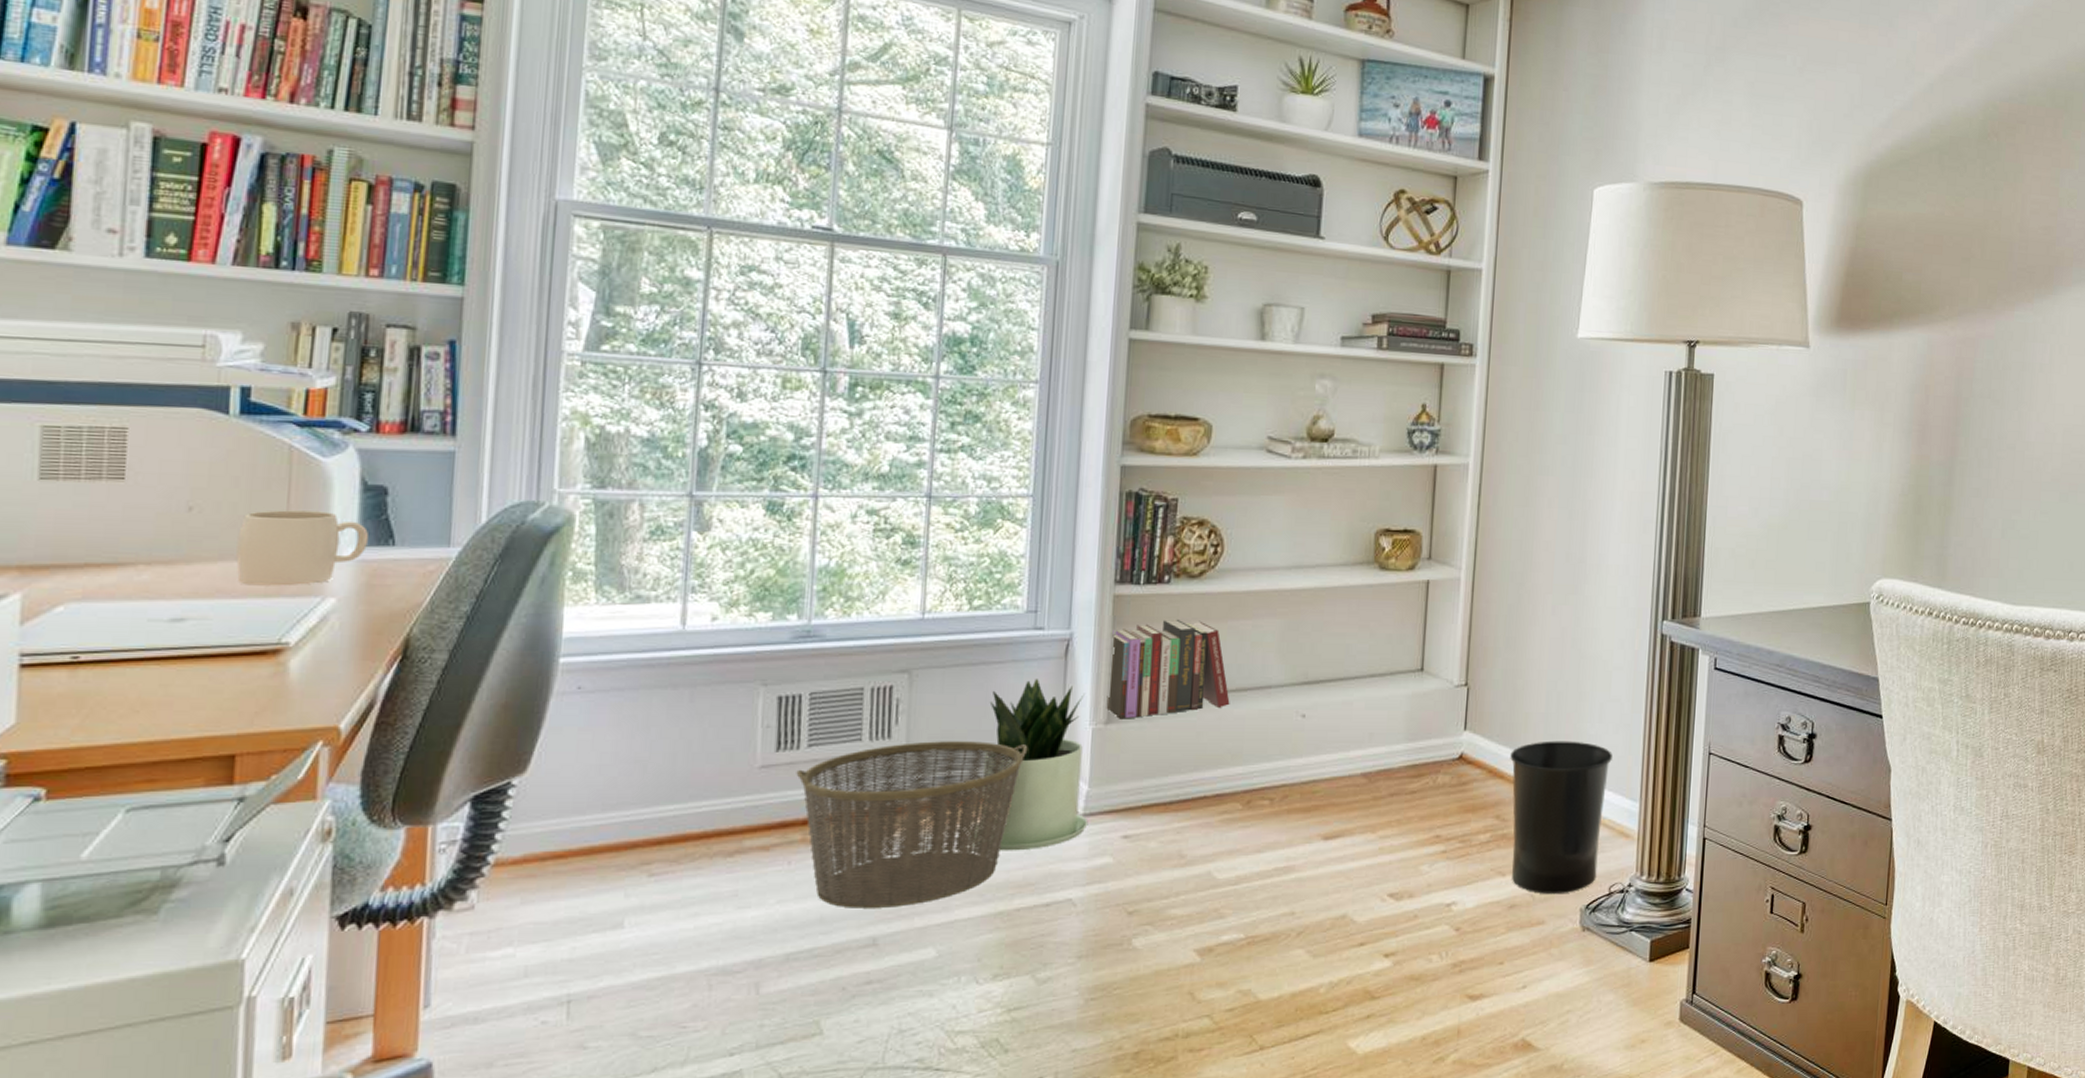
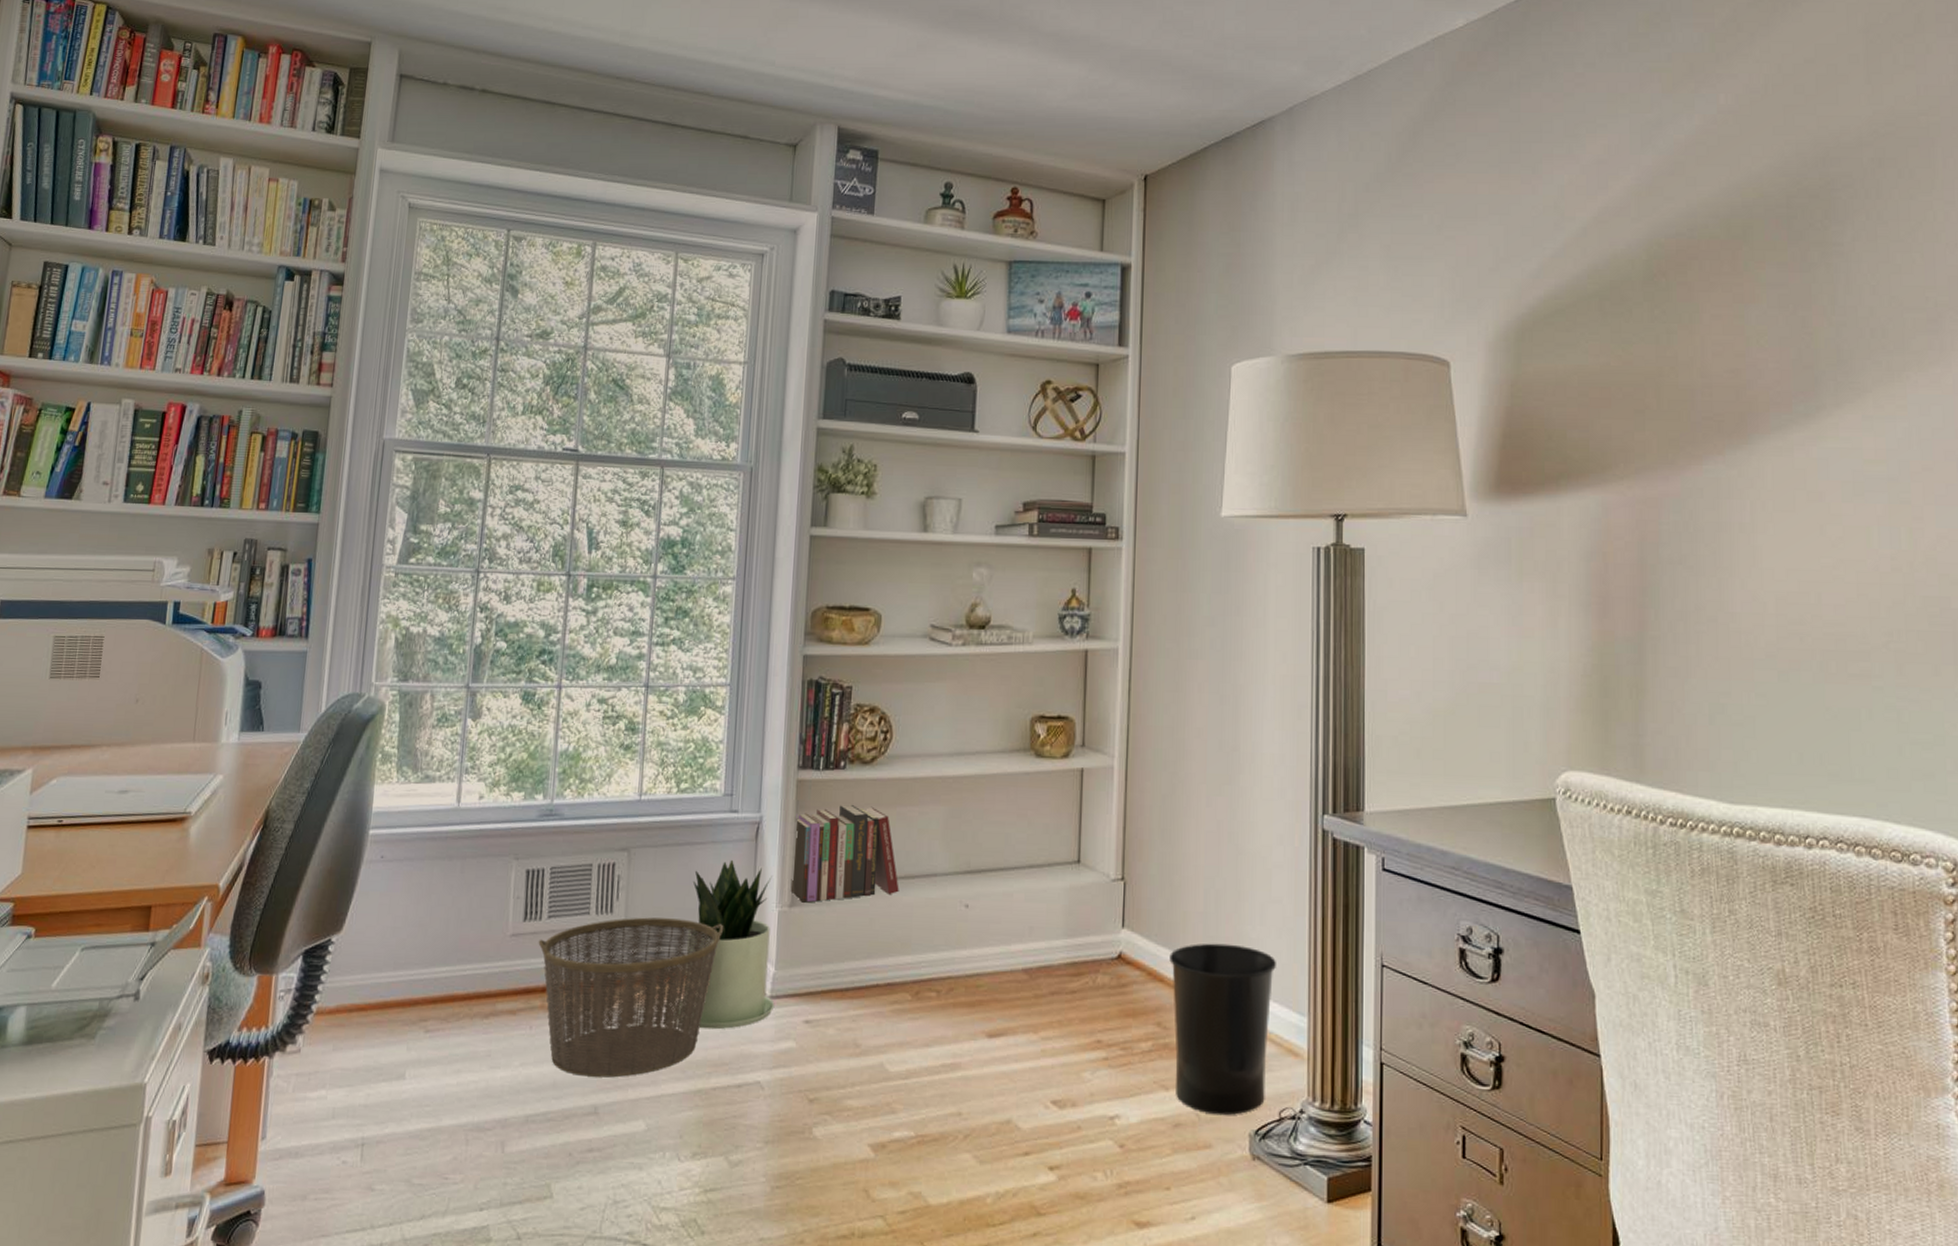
mug: present [236,510,370,586] -> none [162,701,248,765]

